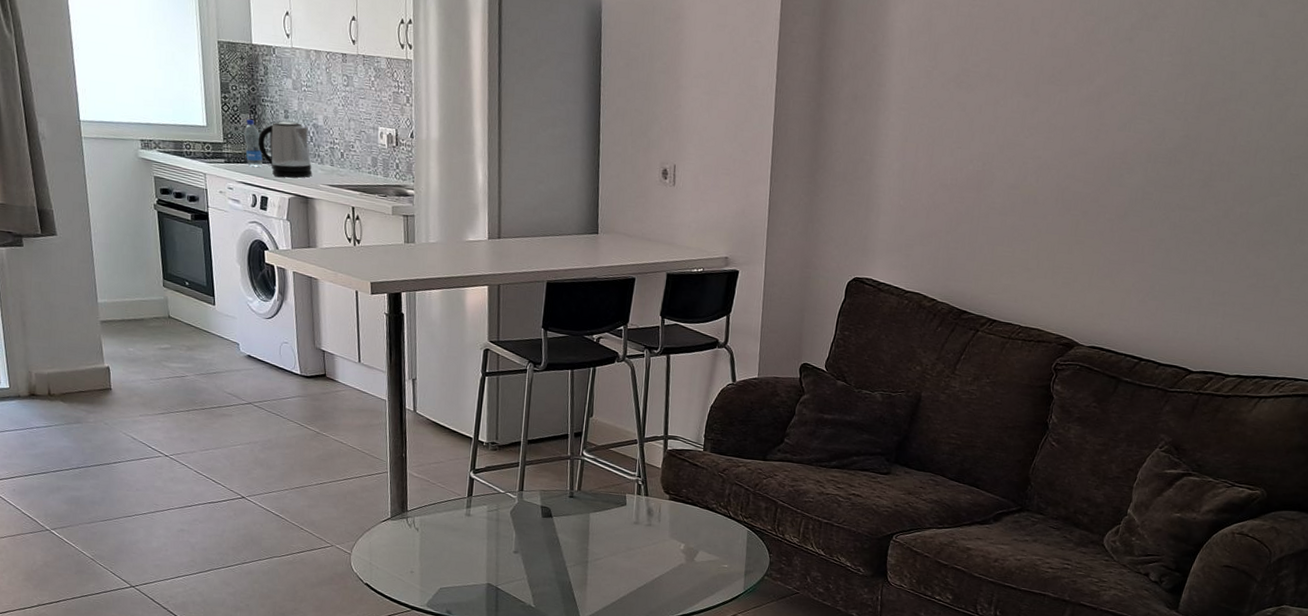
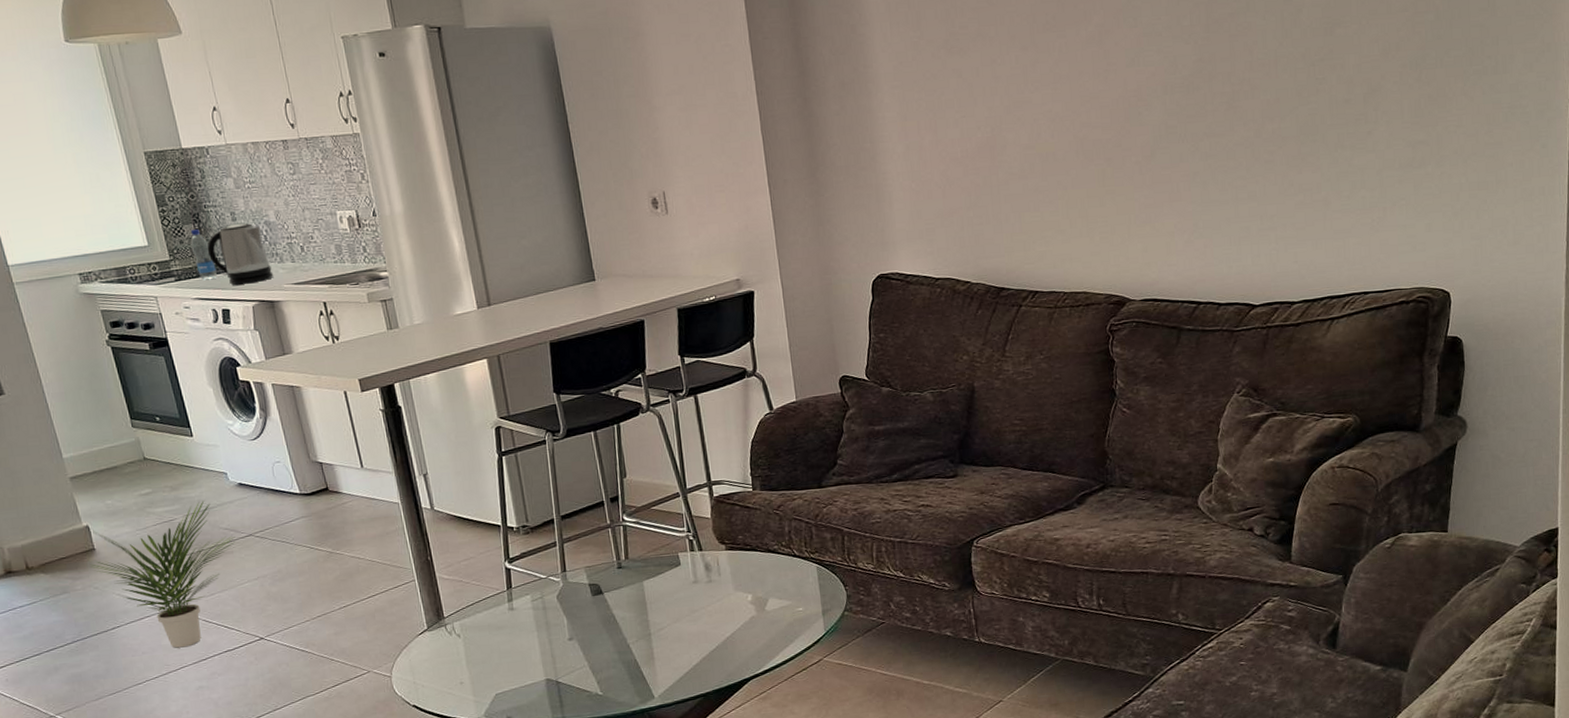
potted plant: none [105,364,236,492] -> present [90,501,236,648]

